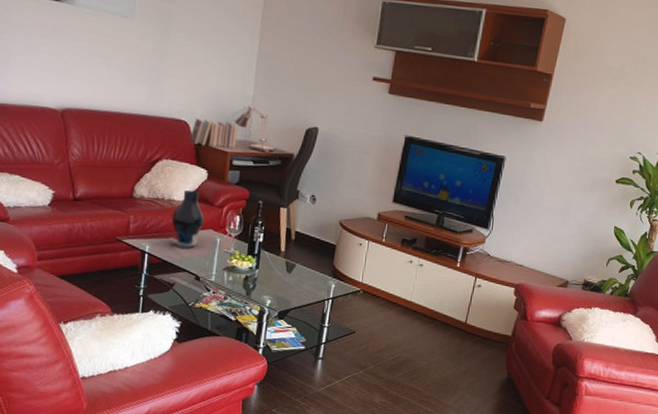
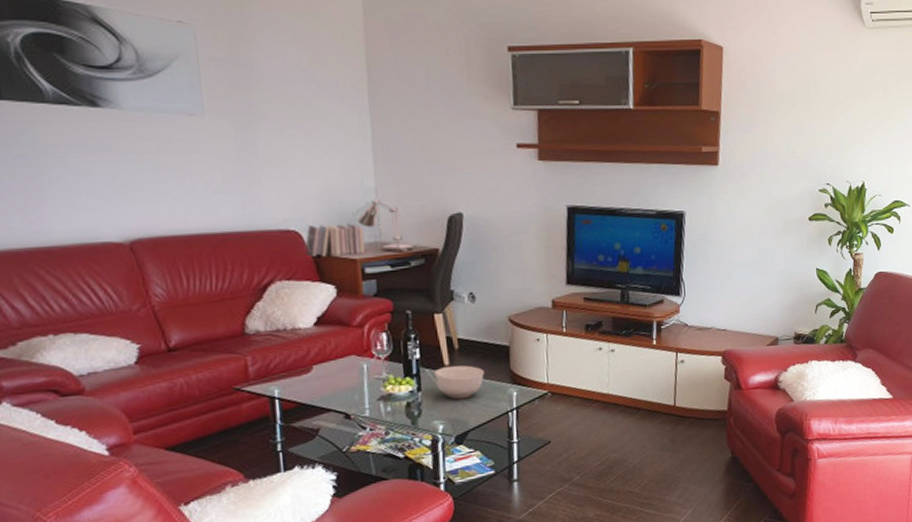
vase: present [171,190,204,250] -> none [300,312,343,385]
bowl: none [271,252,312,282] -> present [435,365,485,400]

